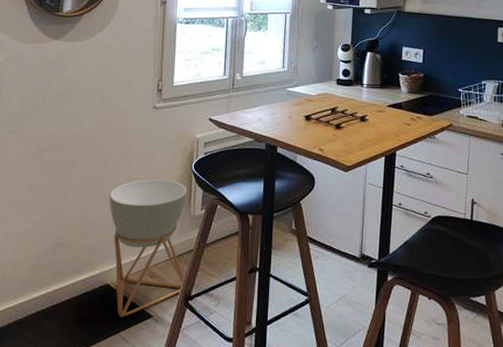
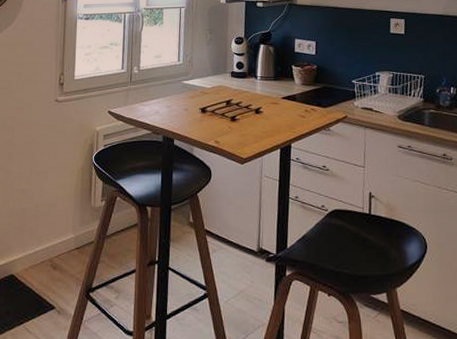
planter: present [109,179,188,318] -> none [14,171,88,308]

